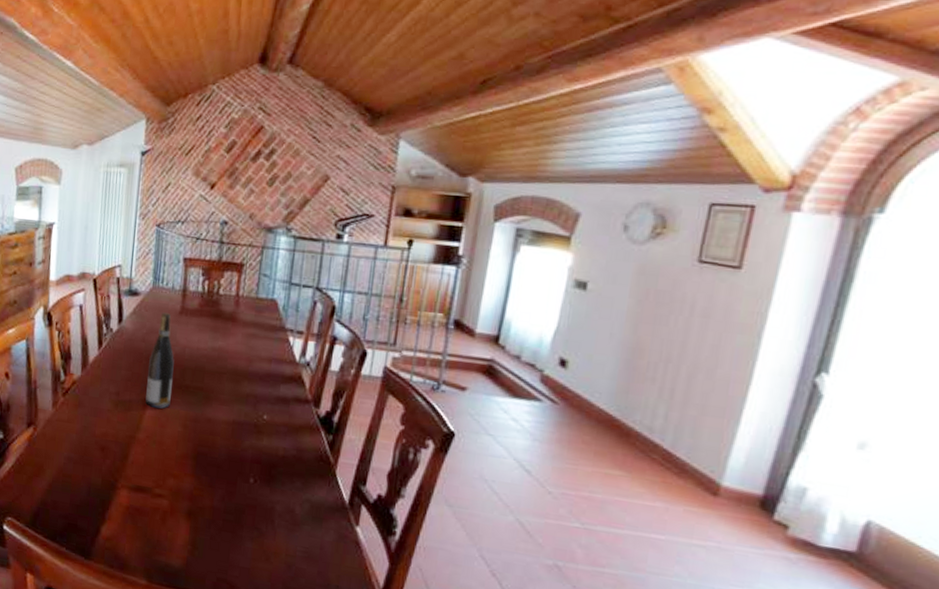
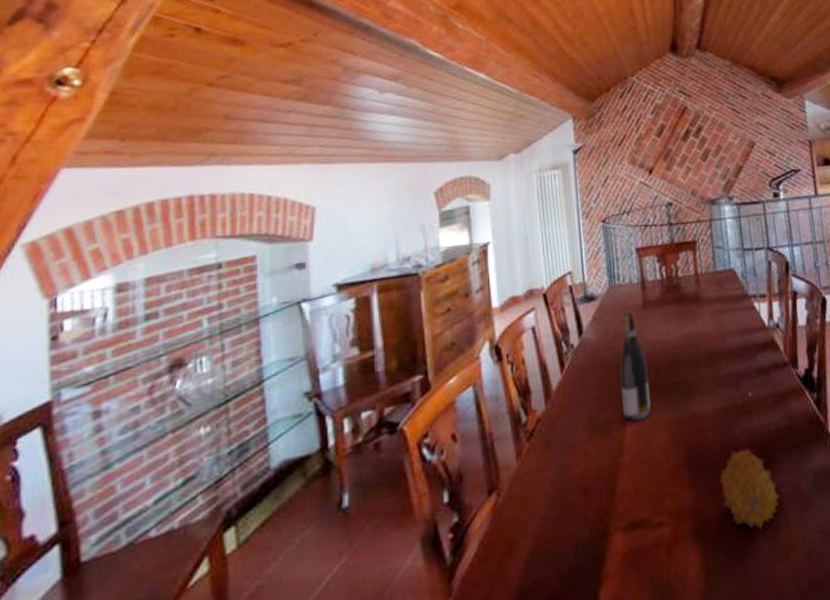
fruit: none [218,459,273,531] -> present [718,448,780,530]

